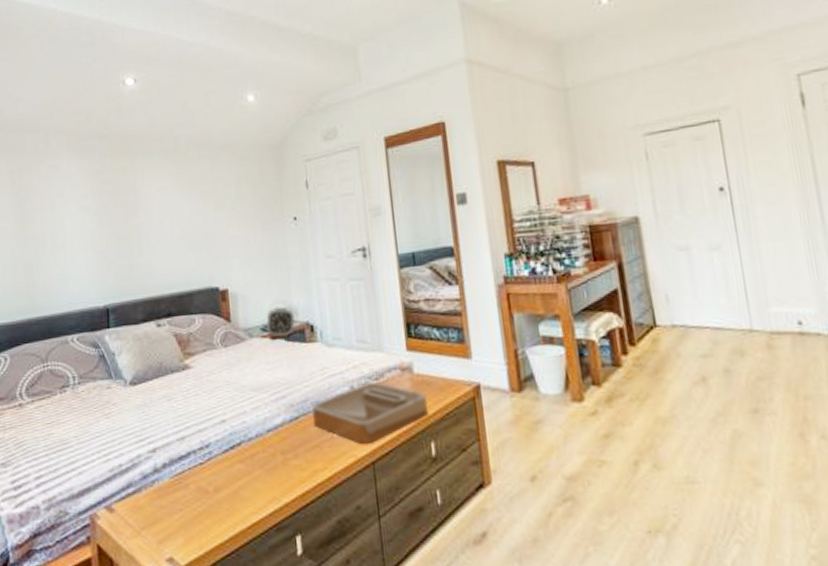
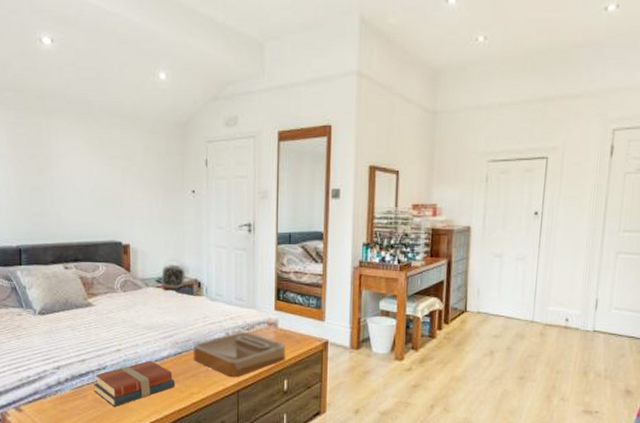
books: none [196,430,295,496] -> present [94,360,176,407]

